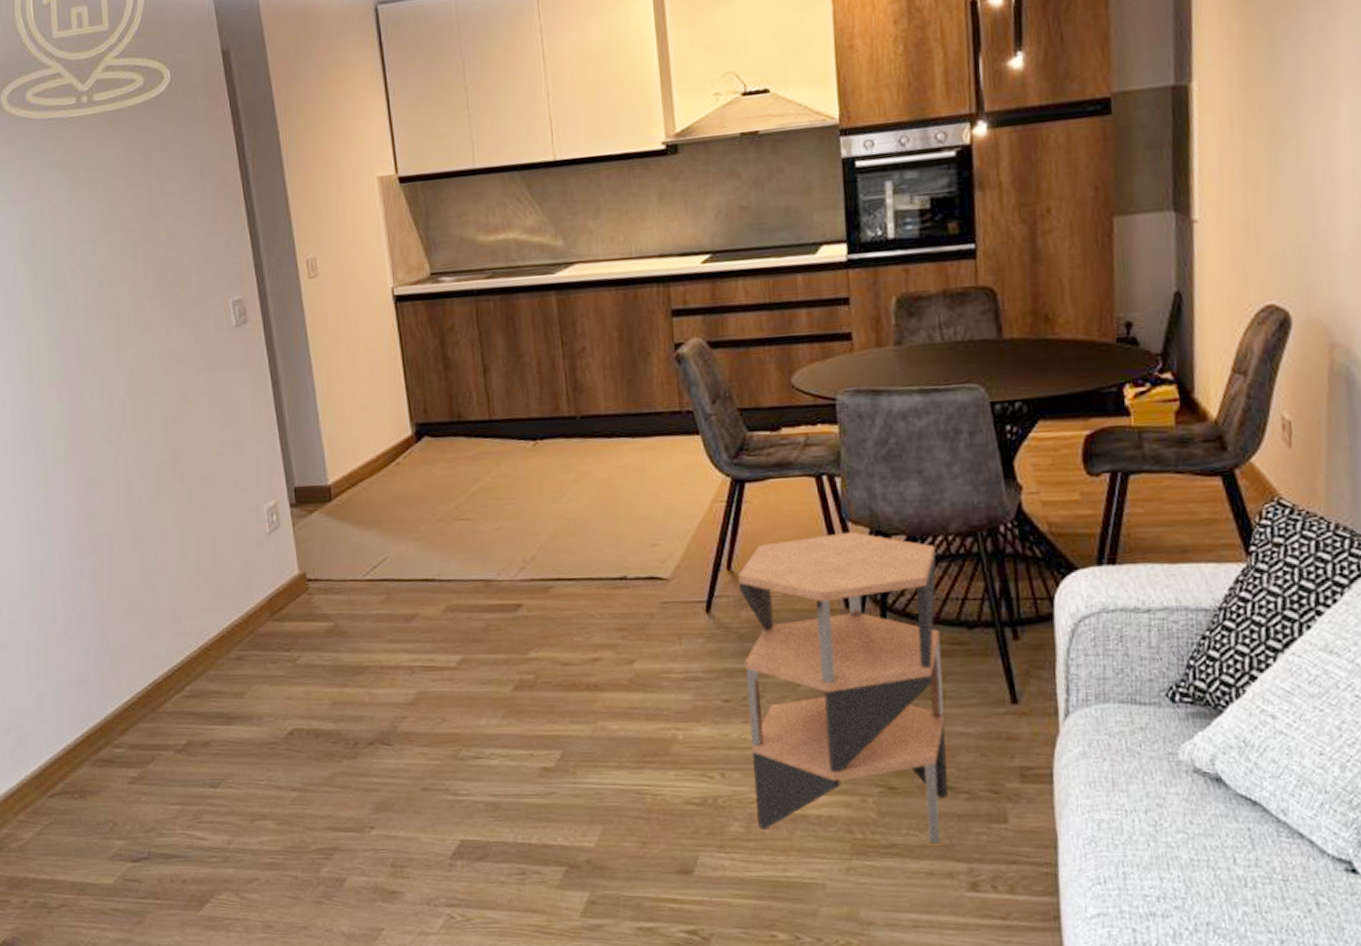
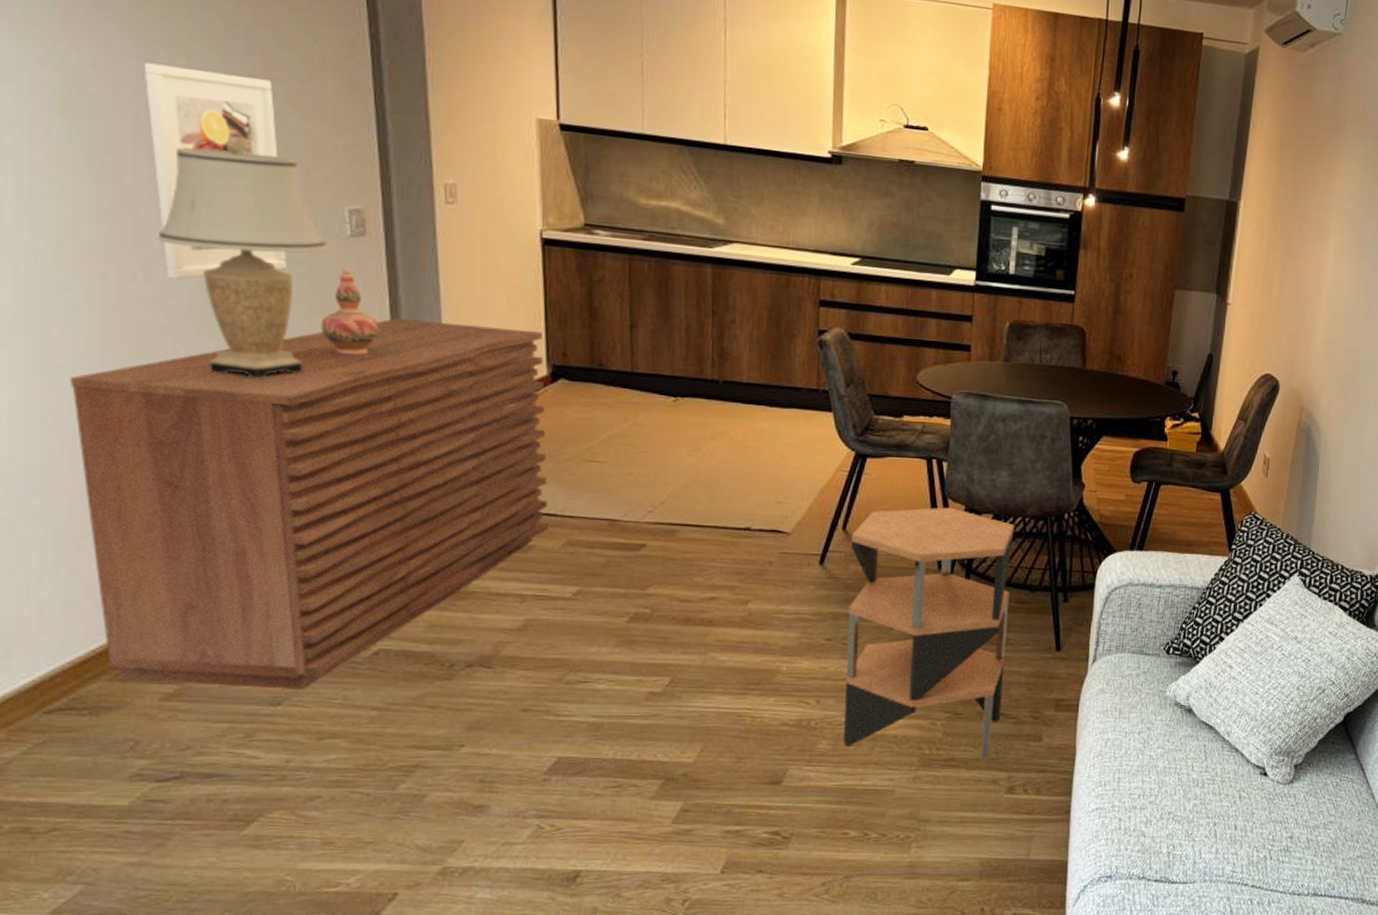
sideboard: none [45,391,428,773] -> present [70,318,548,691]
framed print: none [74,195,190,392] -> present [143,63,288,280]
table lamp: none [94,252,219,474] -> present [157,136,328,379]
decorative vase: none [219,356,267,440] -> present [321,267,380,355]

